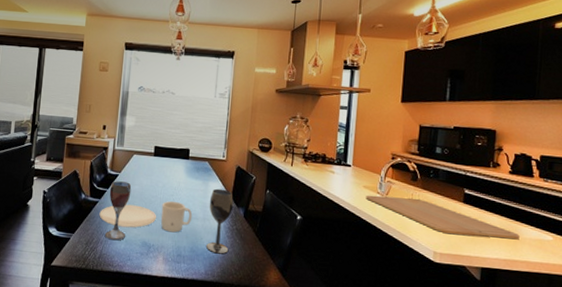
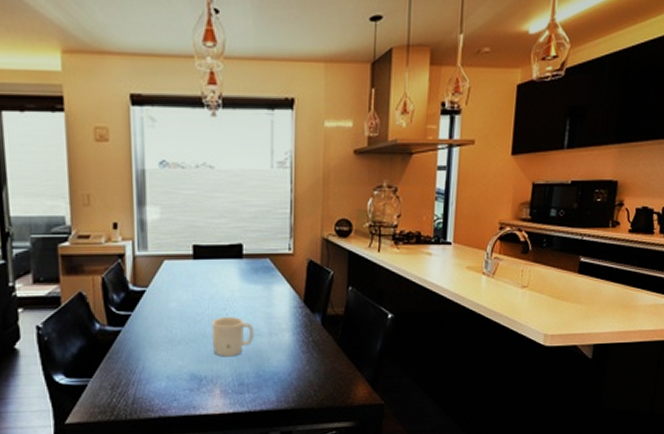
plate: present [99,204,157,228] -> none [125,328,207,360]
cup: present [104,181,132,241] -> none [135,299,167,379]
wine glass: present [206,188,234,254] -> none [275,292,308,375]
chopping board: present [365,195,520,240] -> none [469,274,635,312]

